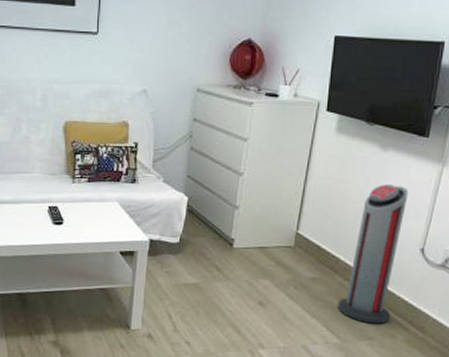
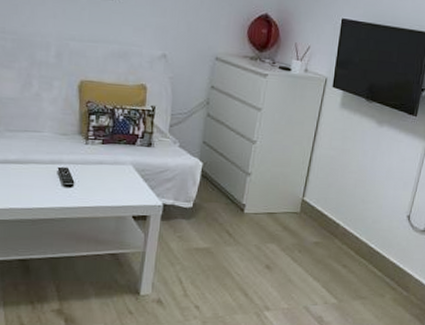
air purifier: present [337,184,409,324] -> none [336,157,399,285]

